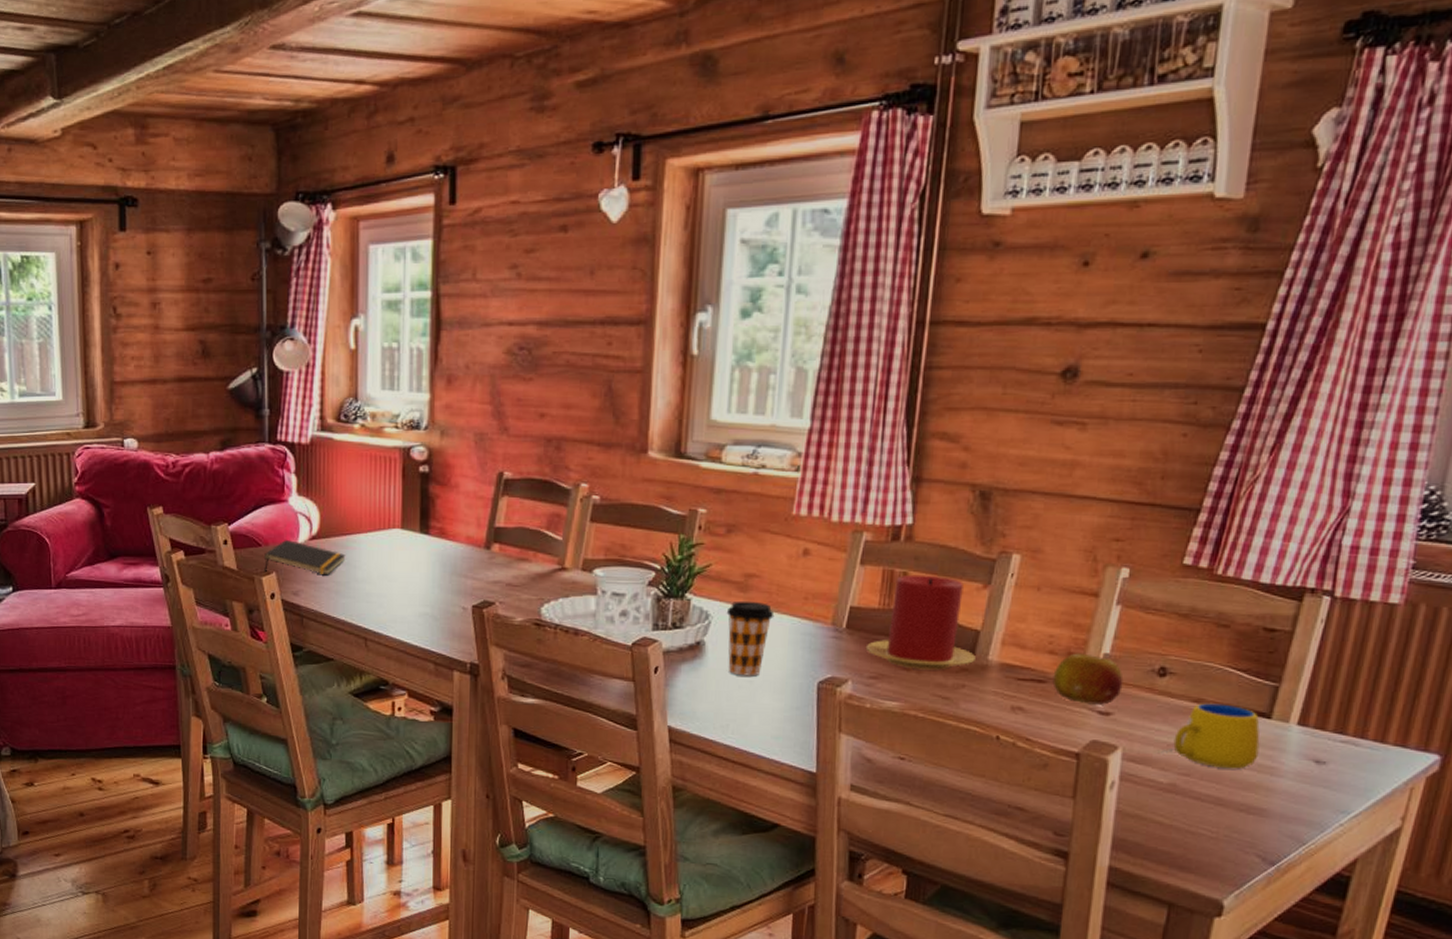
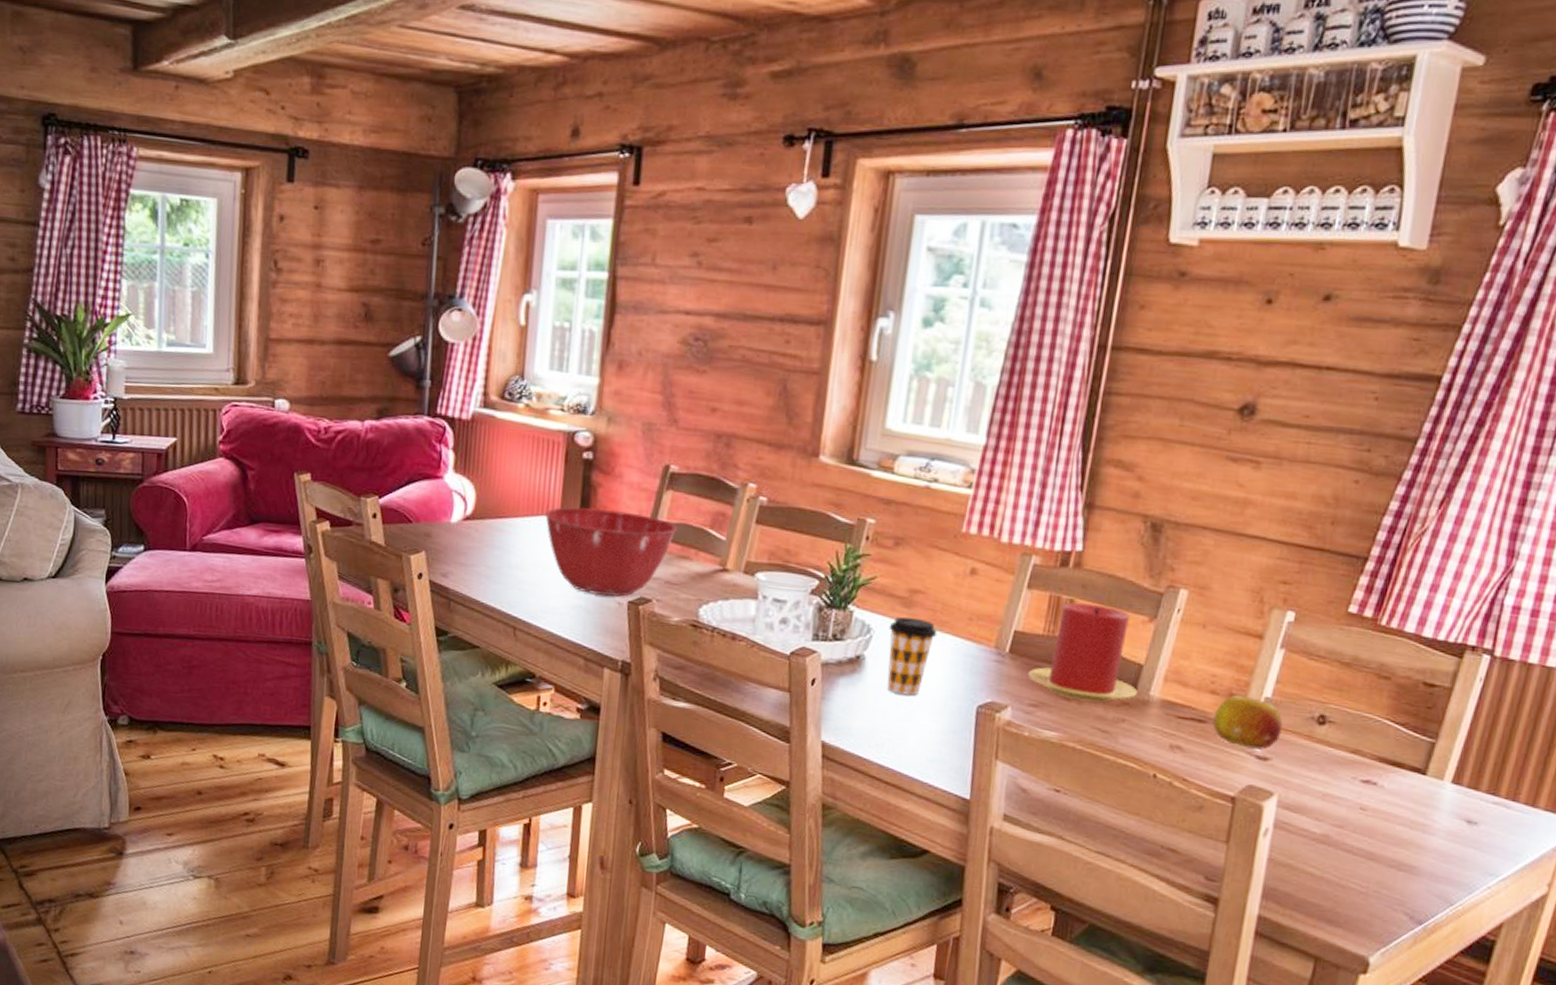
notepad: present [264,539,346,576] -> none [413,517,500,559]
mixing bowl: none [386,518,514,602] -> present [544,507,677,597]
mug: present [1156,703,1260,769] -> none [1311,754,1415,824]

